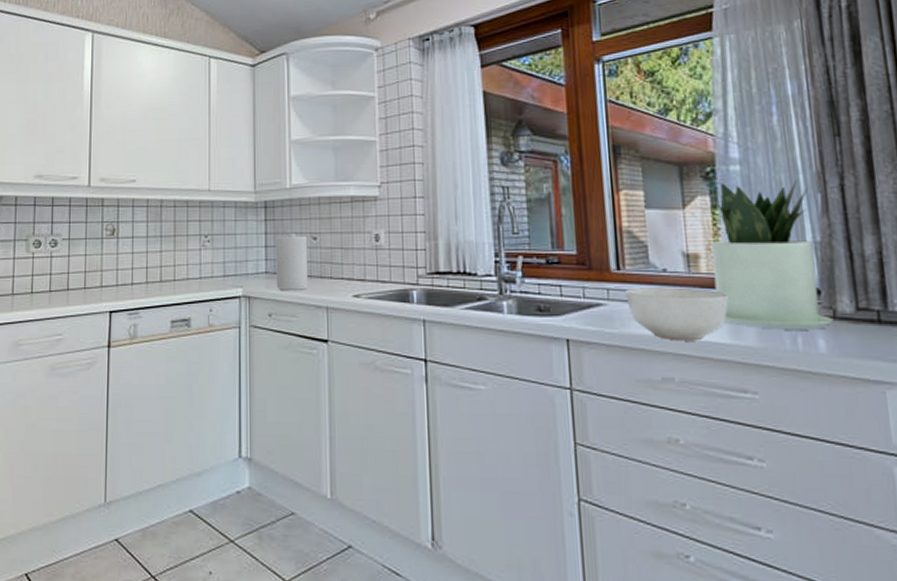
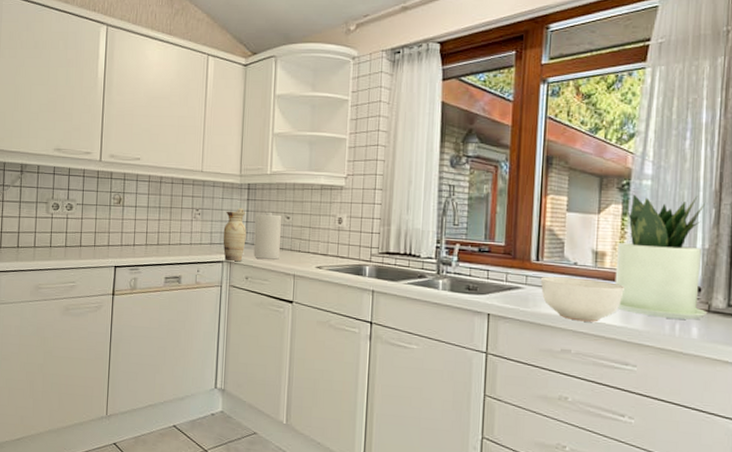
ceramic jug: none [238,230,266,296] -> present [223,208,247,262]

